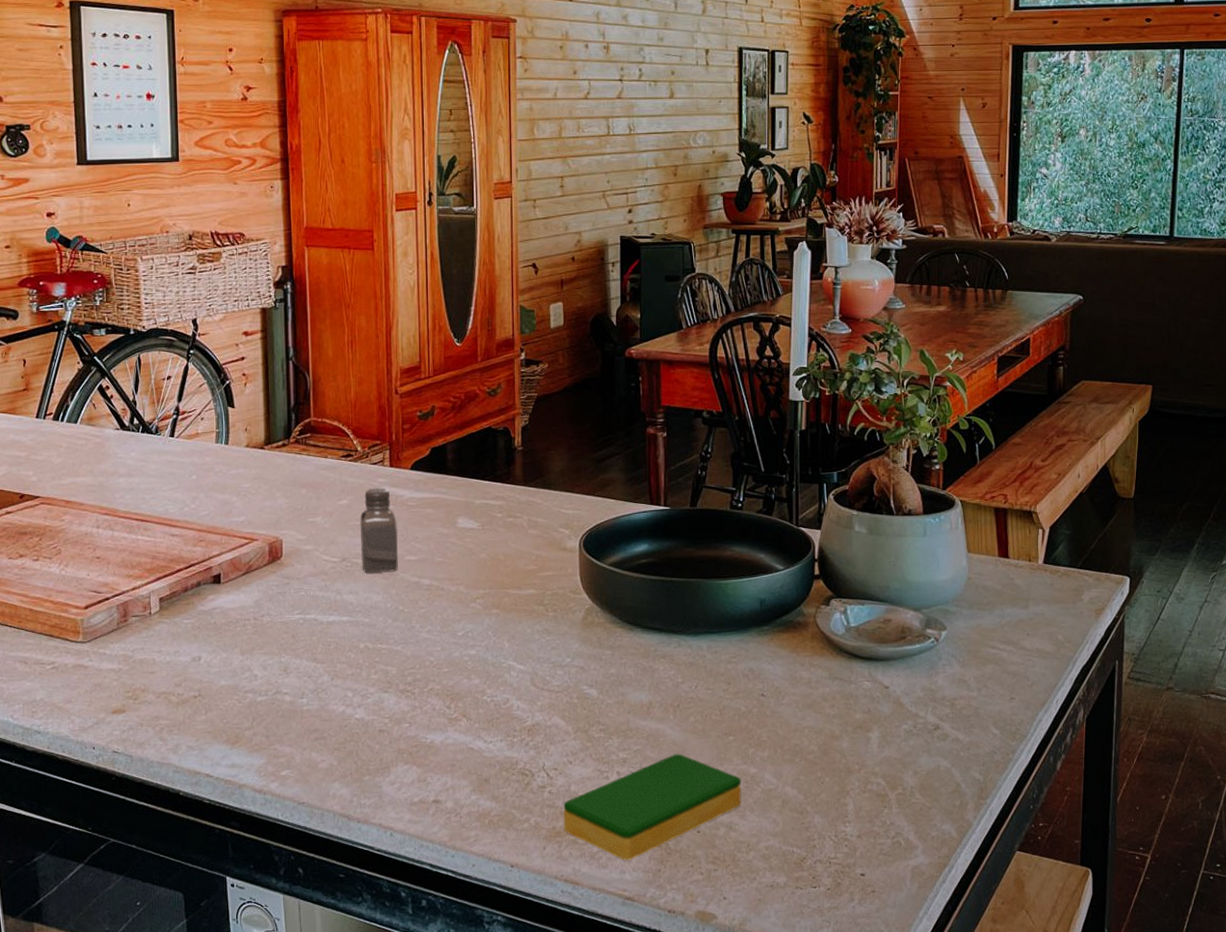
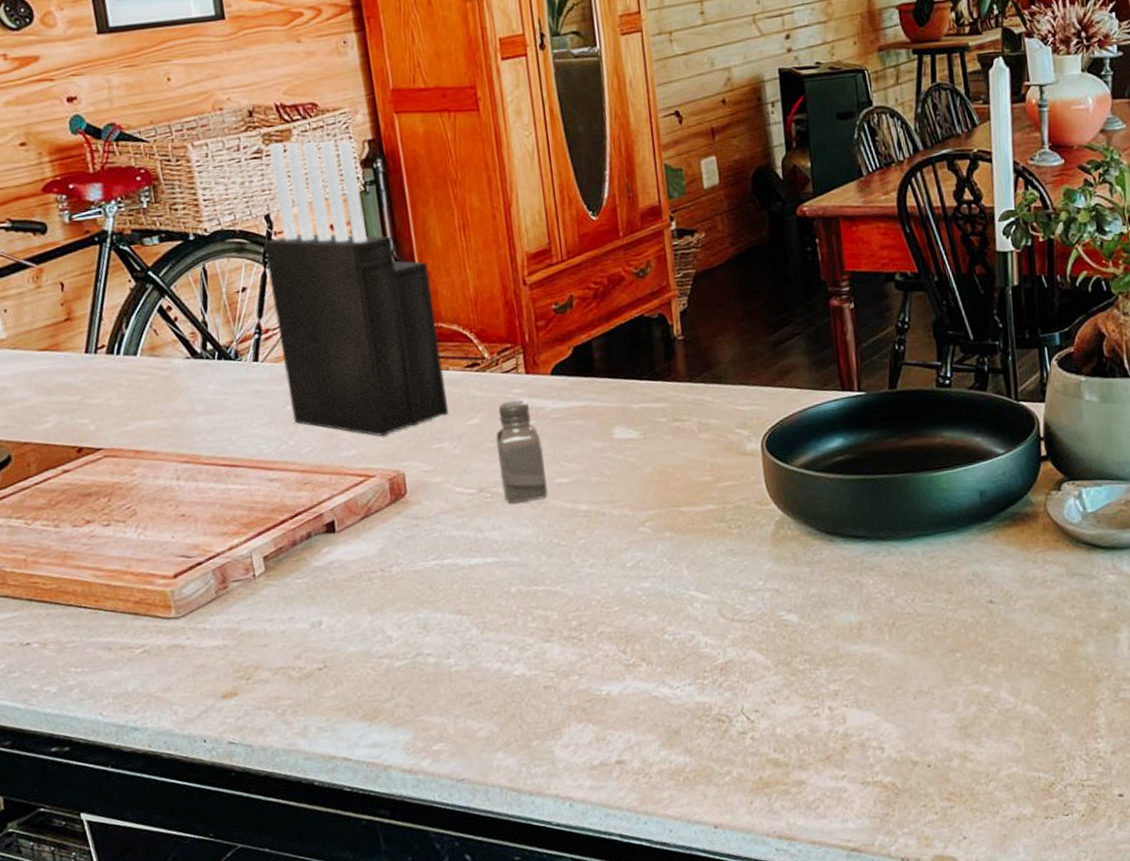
knife block: none [188,263,323,507] -> present [264,141,448,436]
dish sponge: present [563,754,742,860] -> none [769,679,976,807]

